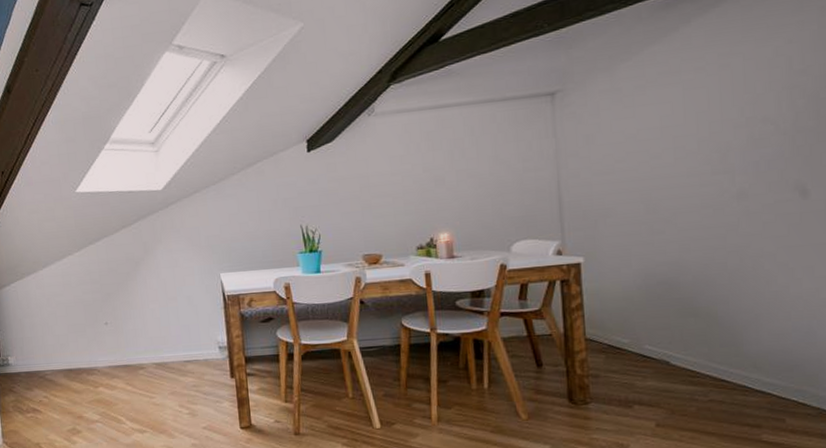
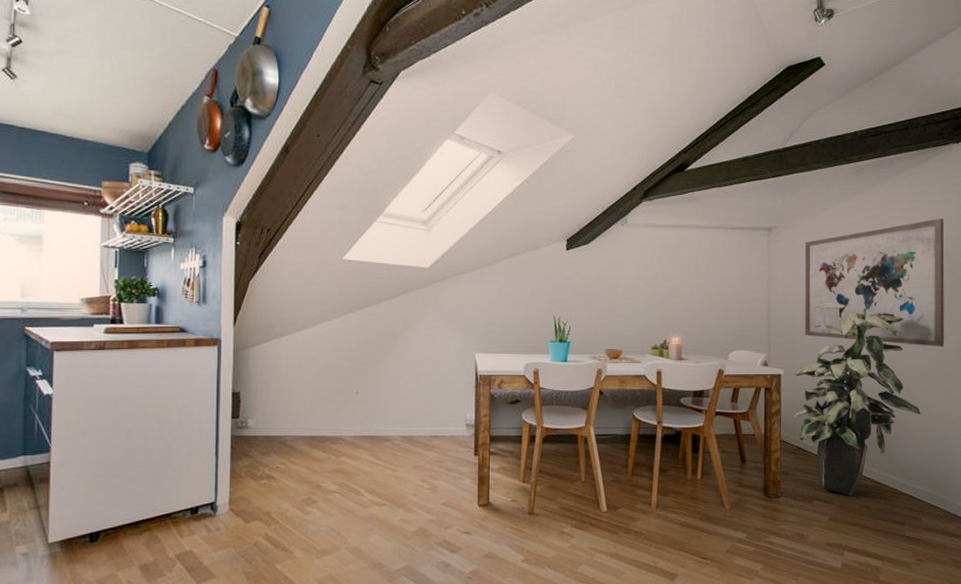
indoor plant: none [597,171,778,397] -> present [793,303,921,496]
wall art: none [601,45,807,215] -> present [804,218,945,347]

